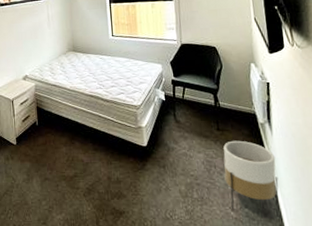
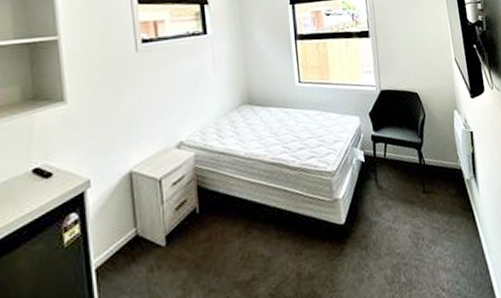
planter: present [223,140,279,216] -> none [431,202,491,290]

